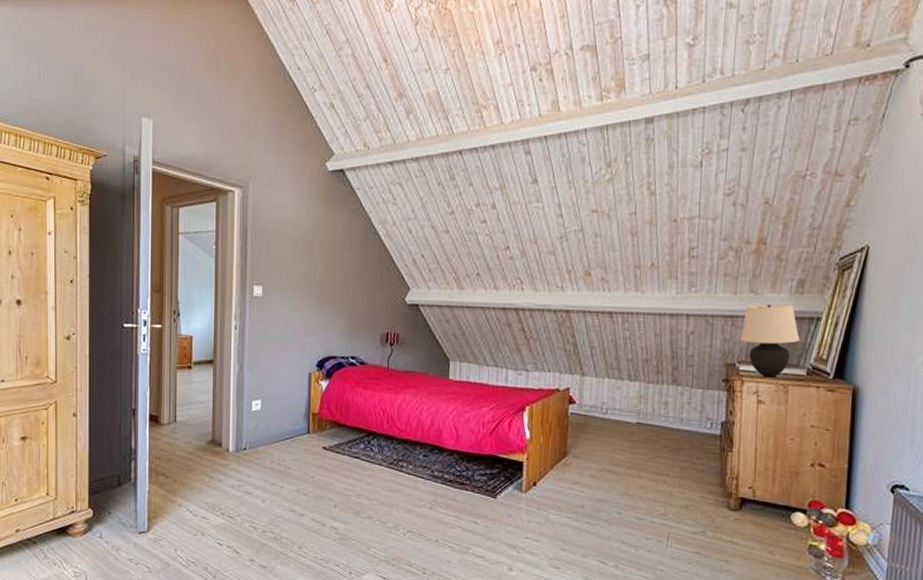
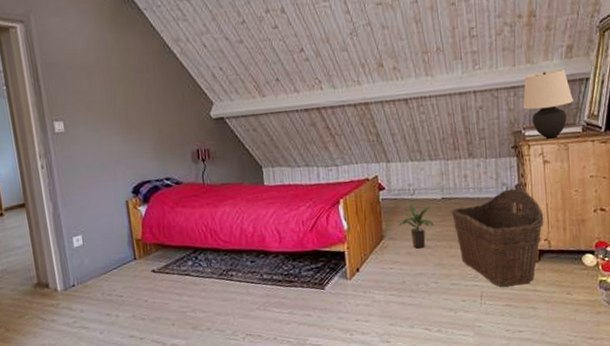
potted plant: none [586,425,625,473] -> present [399,205,435,249]
wicker basket: none [645,425,751,533] -> present [451,188,544,287]

